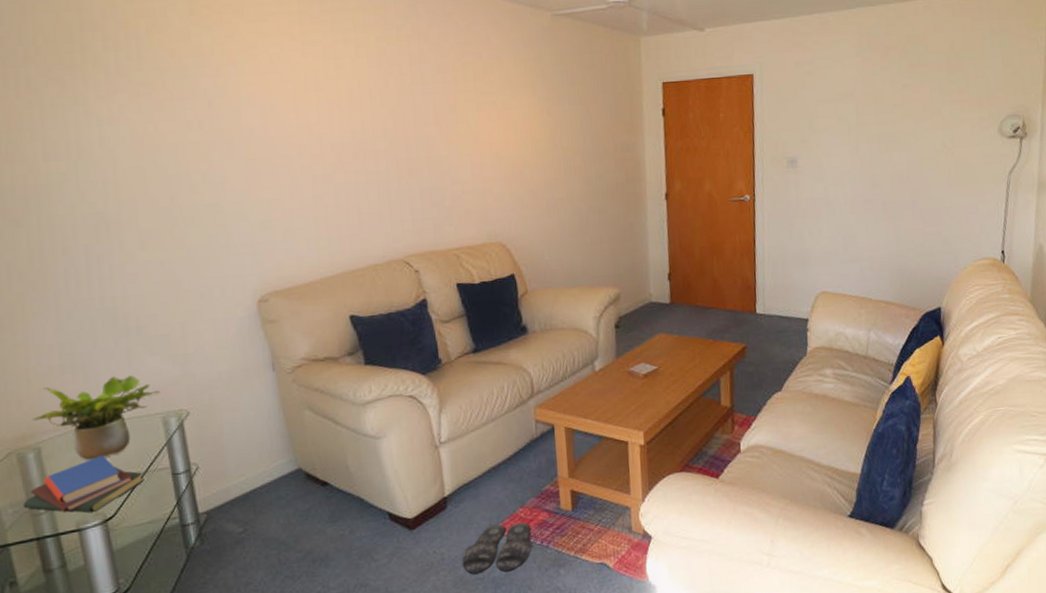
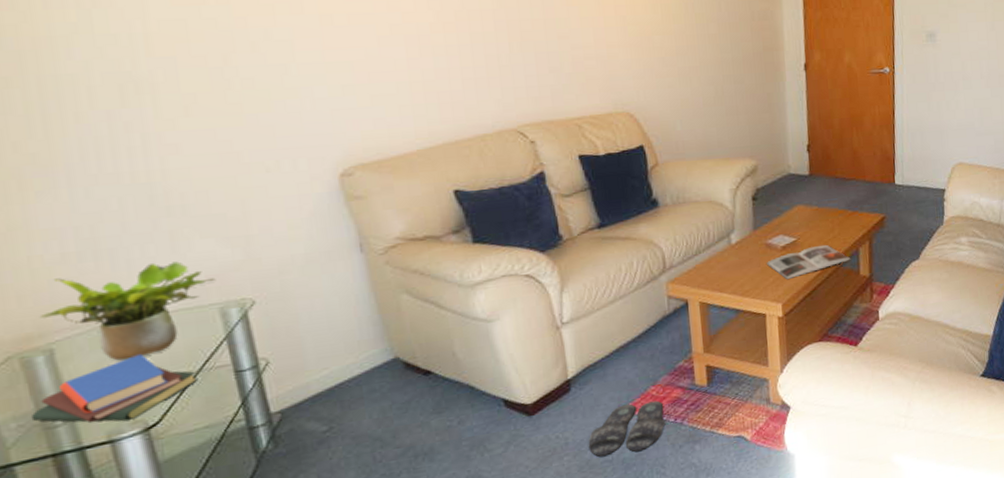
magazine: none [629,373,712,407] -> present [767,244,851,279]

